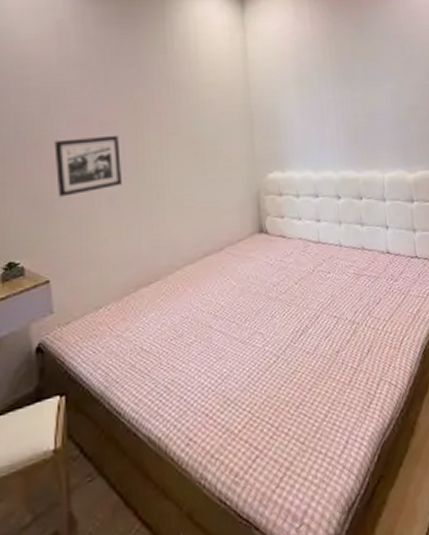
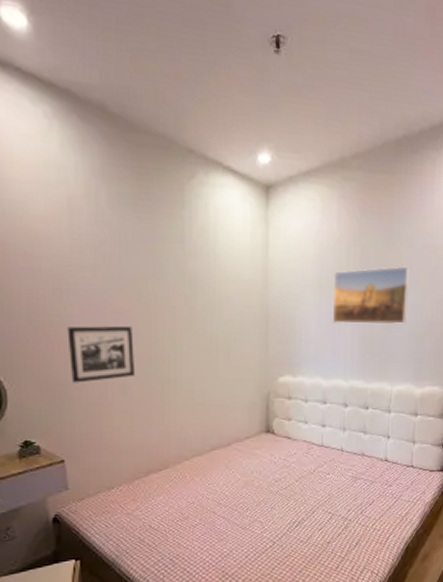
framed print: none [311,56,389,116] -> present [332,266,411,325]

